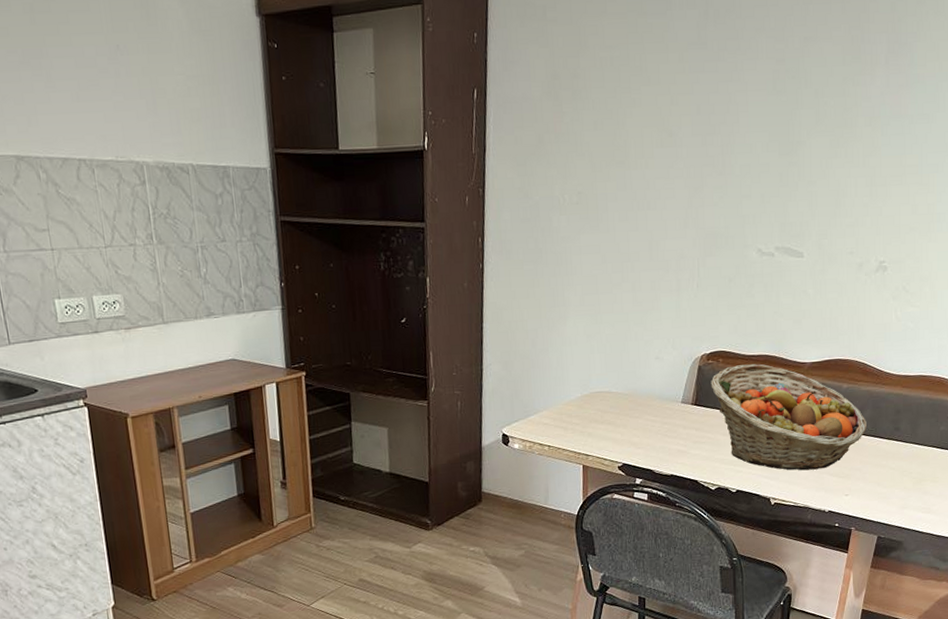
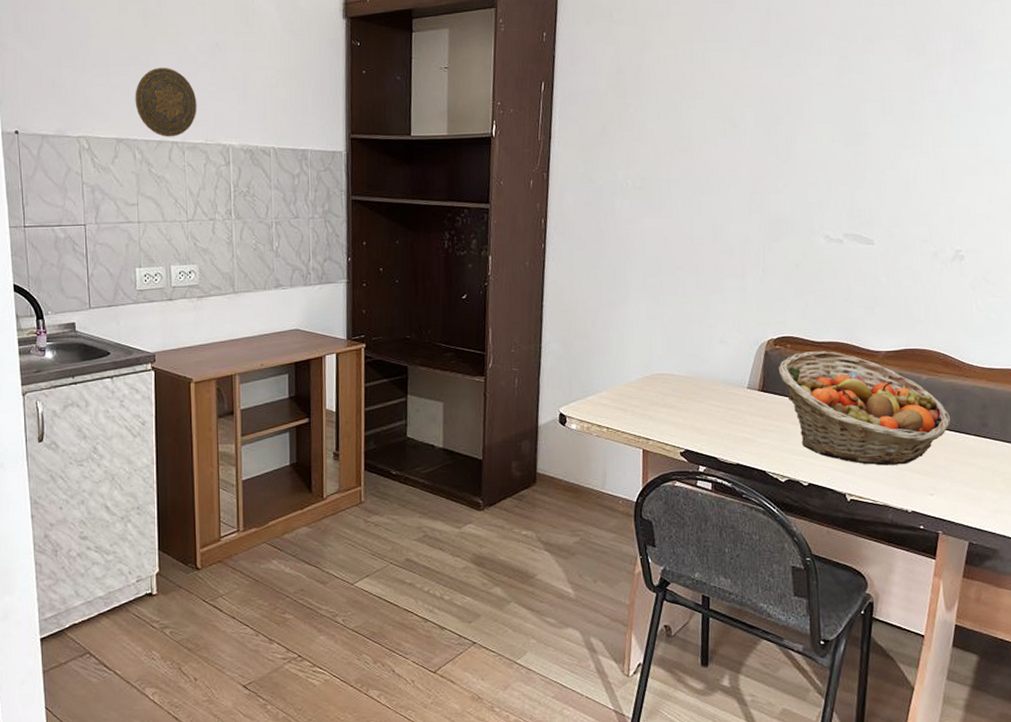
decorative plate: none [30,73,103,154] -> present [135,67,197,137]

